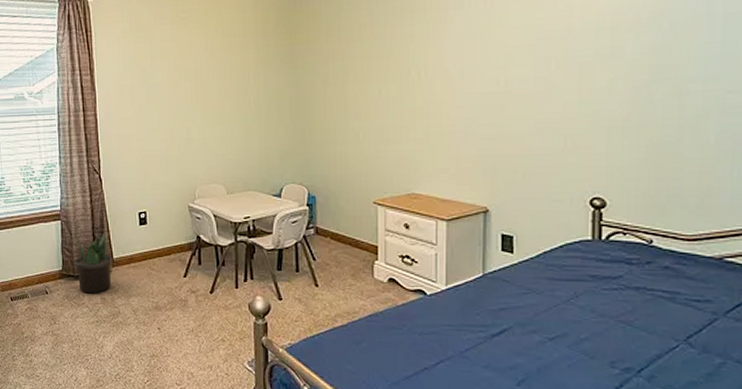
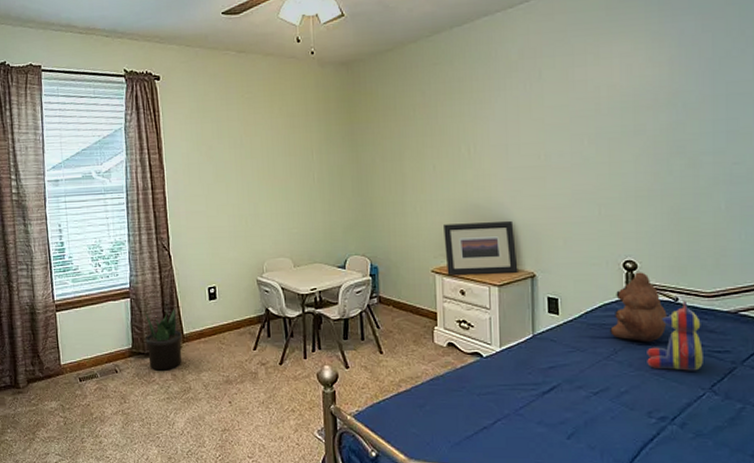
picture frame: none [387,152,469,208] -> present [442,221,518,276]
teddy bear: none [570,210,639,287] -> present [609,272,667,343]
stuffed animal: none [612,243,679,320] -> present [647,300,703,371]

